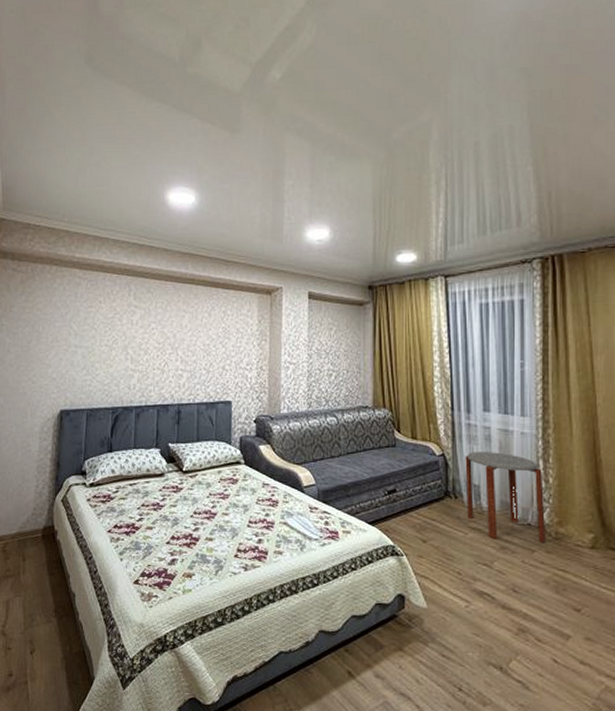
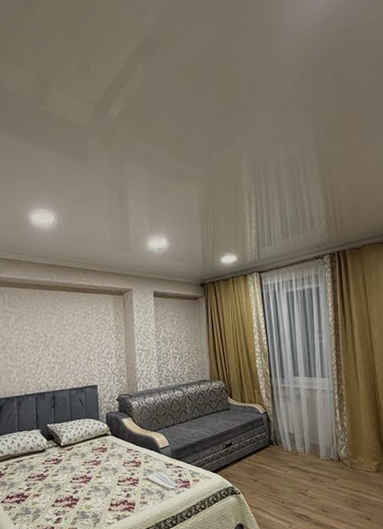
side table: present [465,451,547,542] -> none [282,406,345,473]

